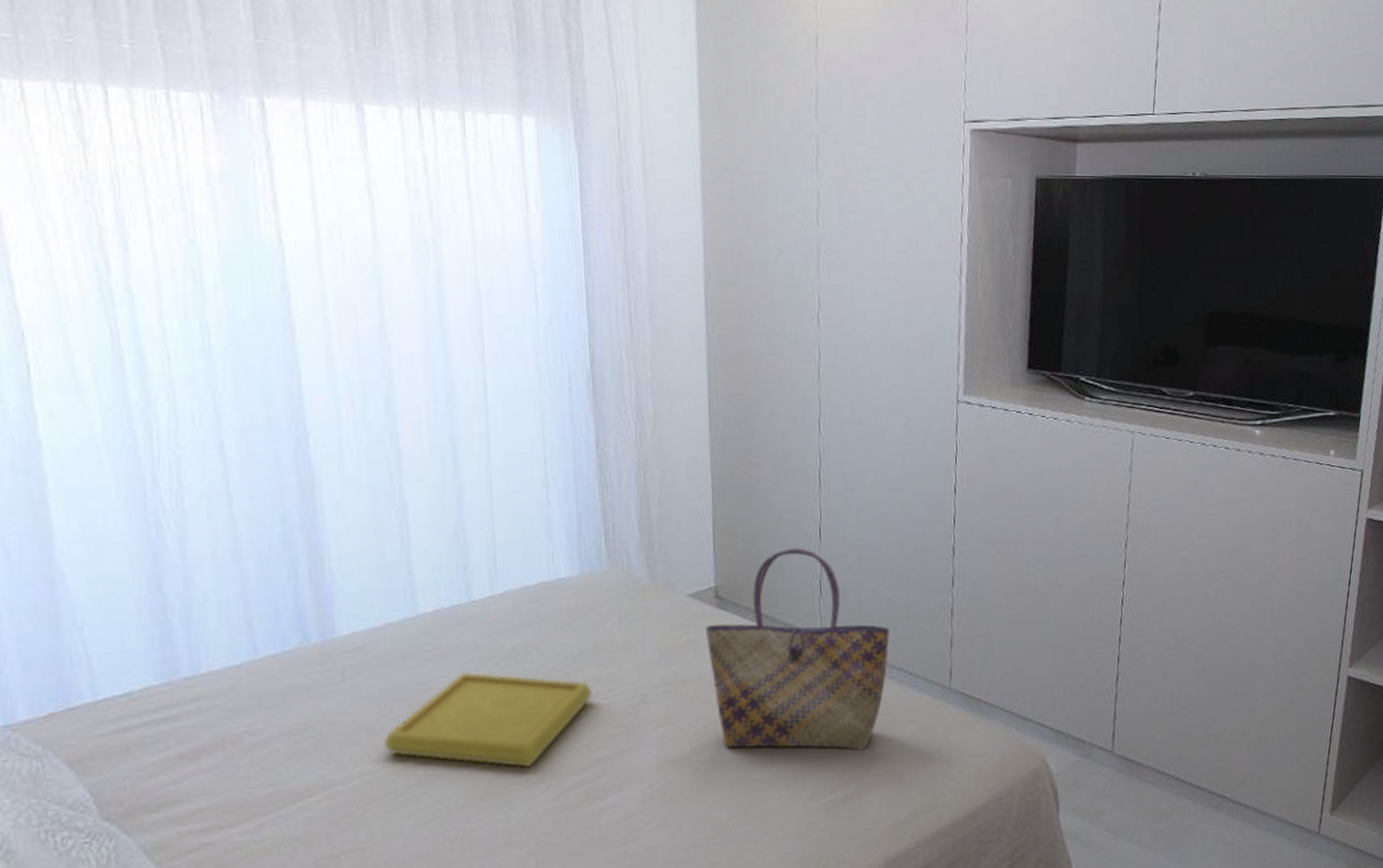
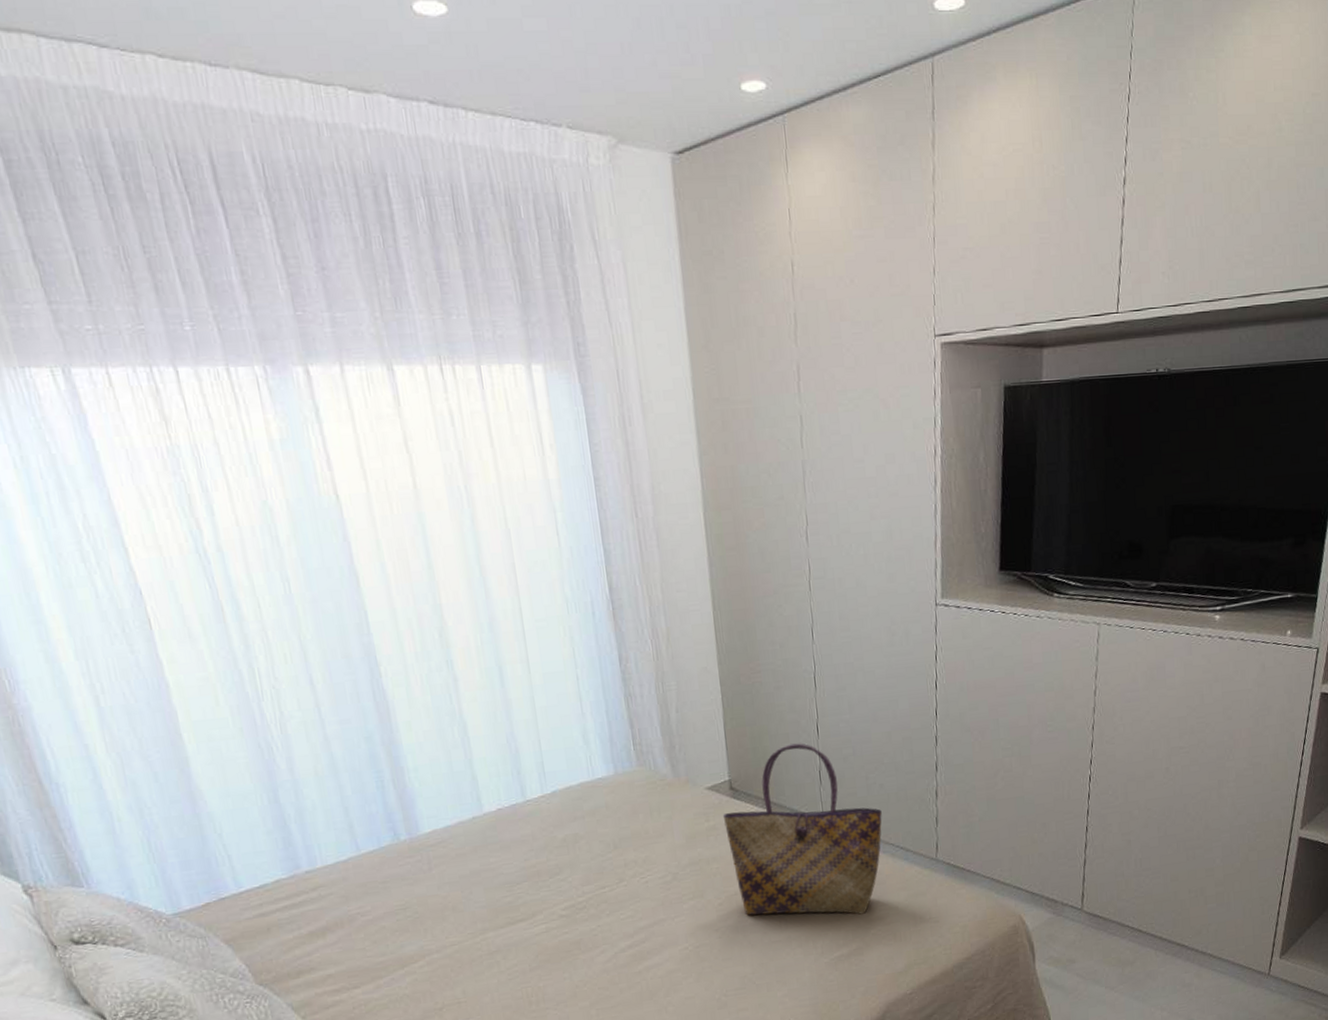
serving tray: present [383,671,592,768] -> none [467,859,633,936]

